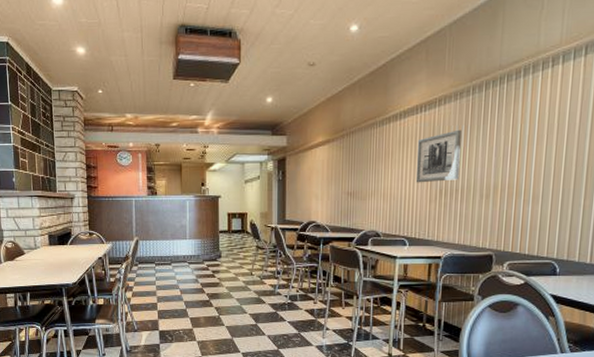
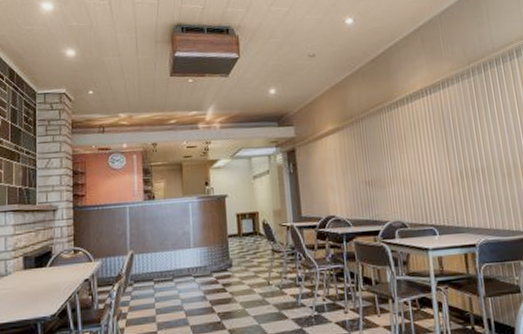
wall art: present [415,129,461,183] -> none [428,110,477,167]

